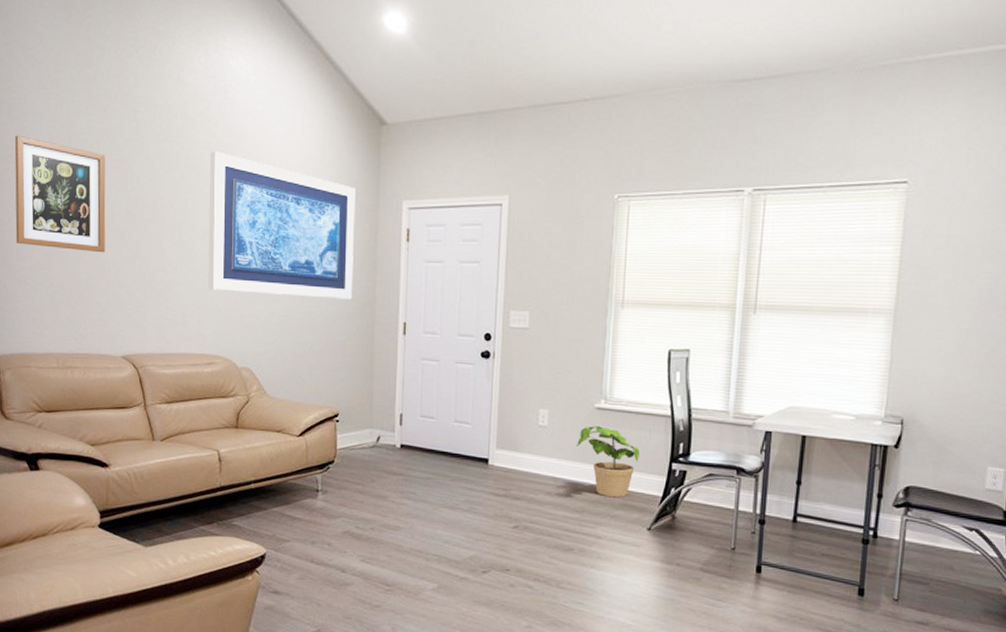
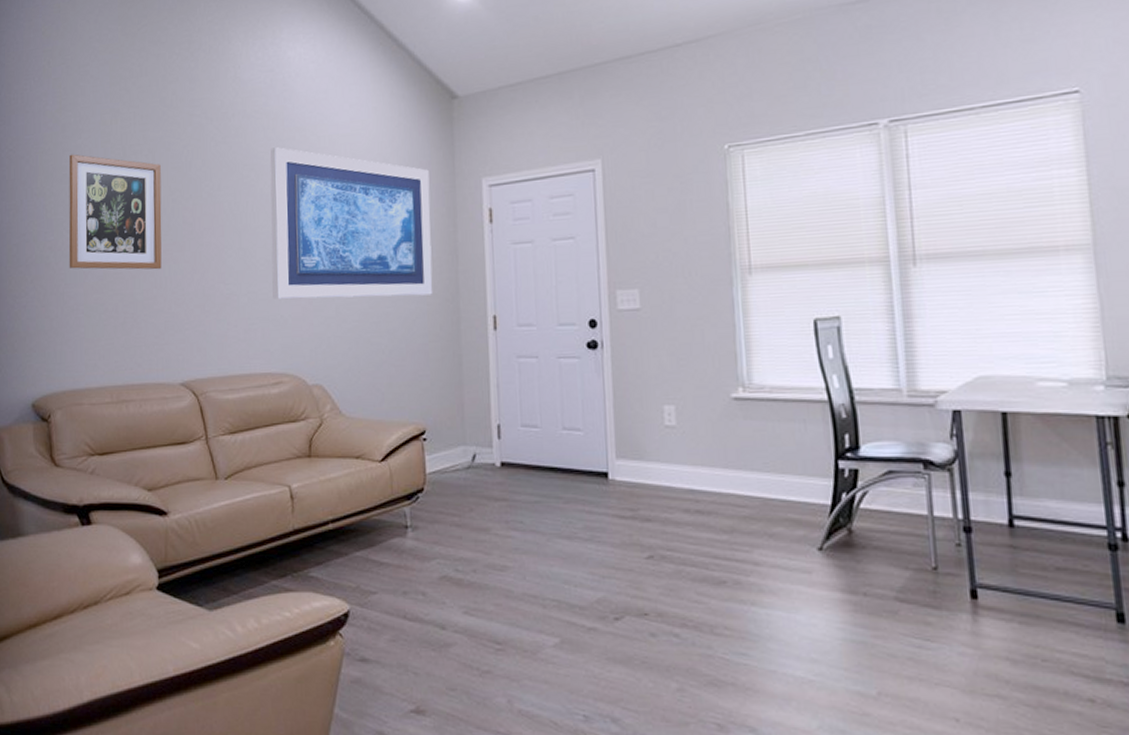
potted plant: present [577,426,640,498] -> none [714,421,795,511]

